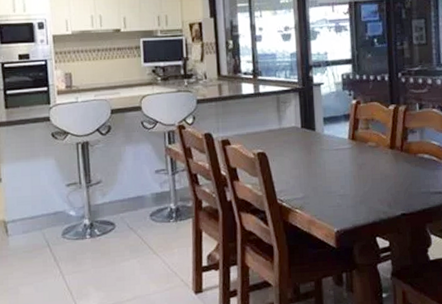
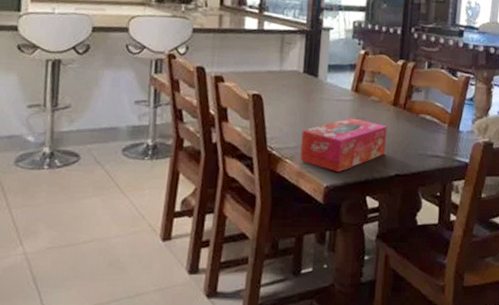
tissue box: none [307,164,389,218] -> present [300,118,387,173]

